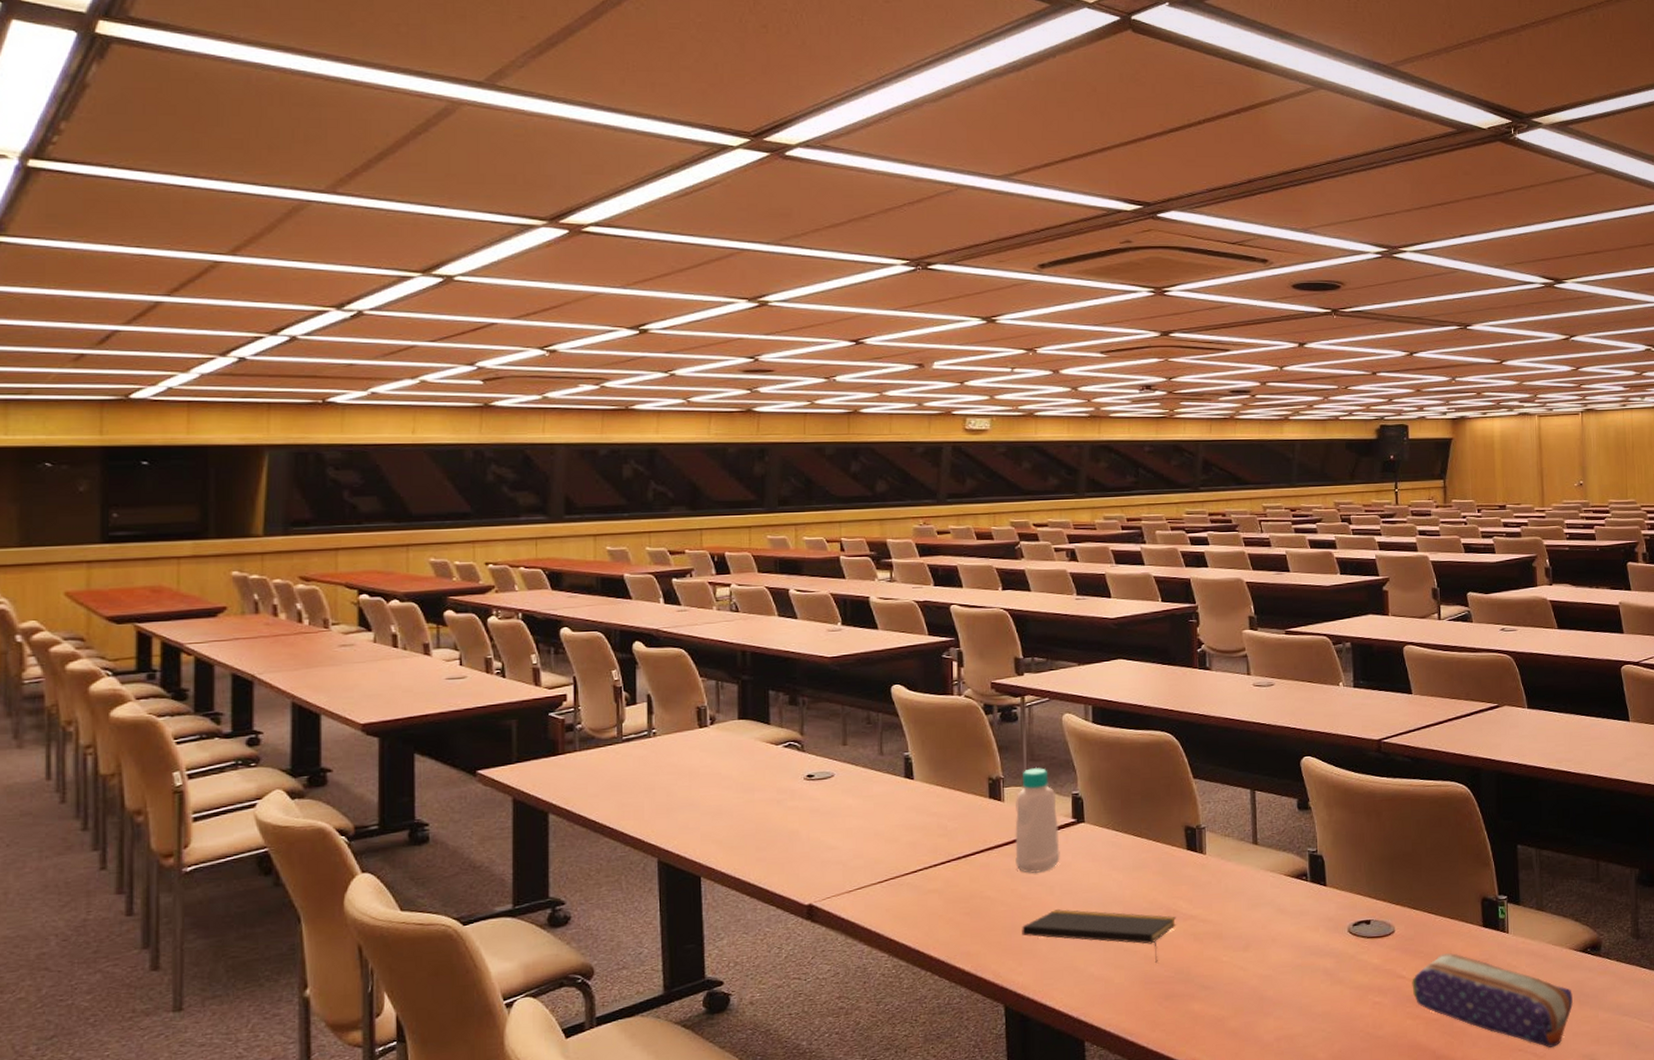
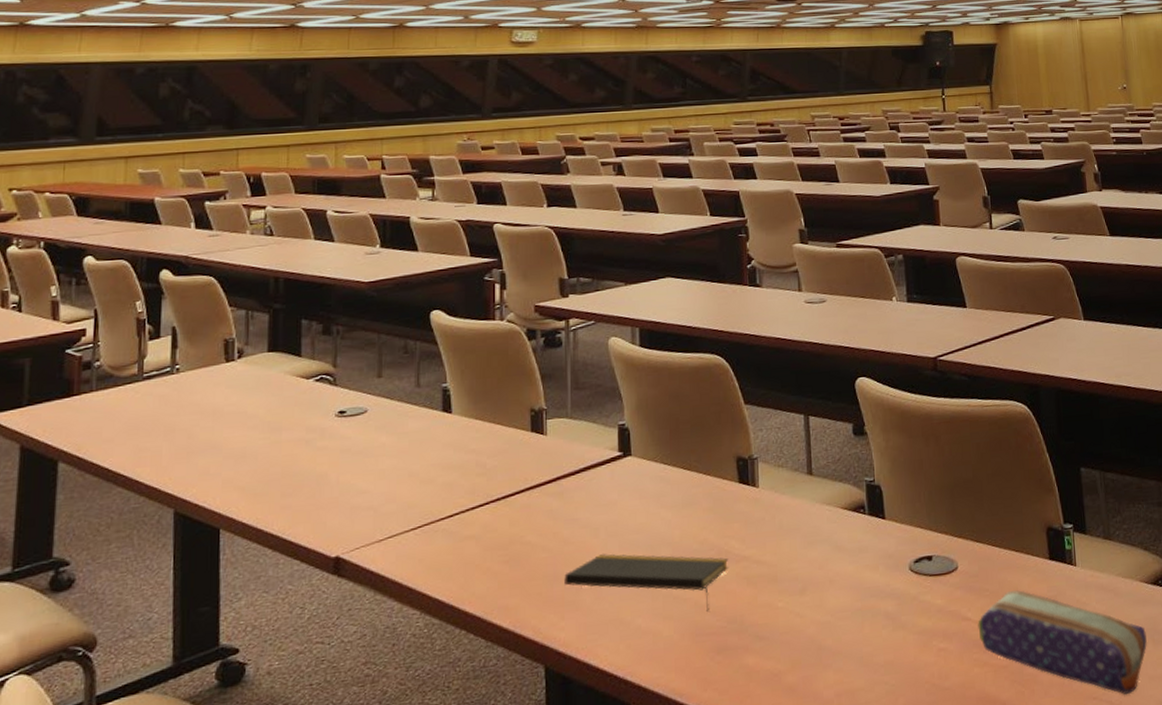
bottle: present [1015,767,1060,874] -> none [558,396,606,515]

